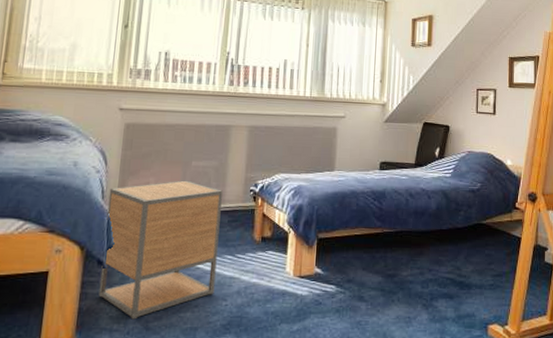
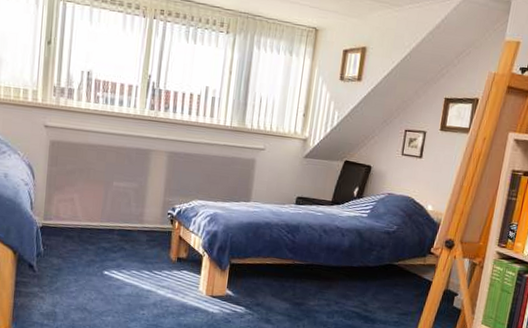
nightstand: present [98,180,223,320] -> none [30,198,142,318]

